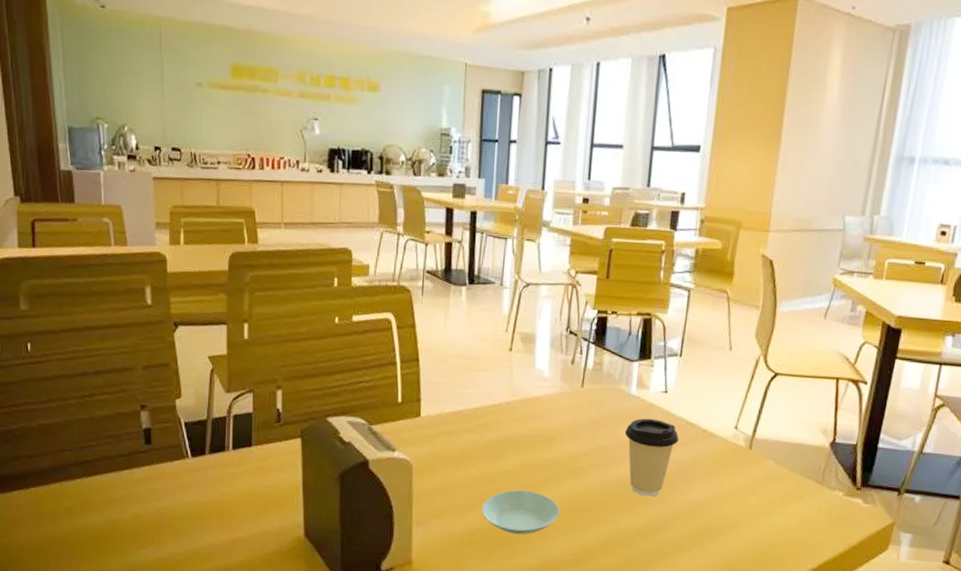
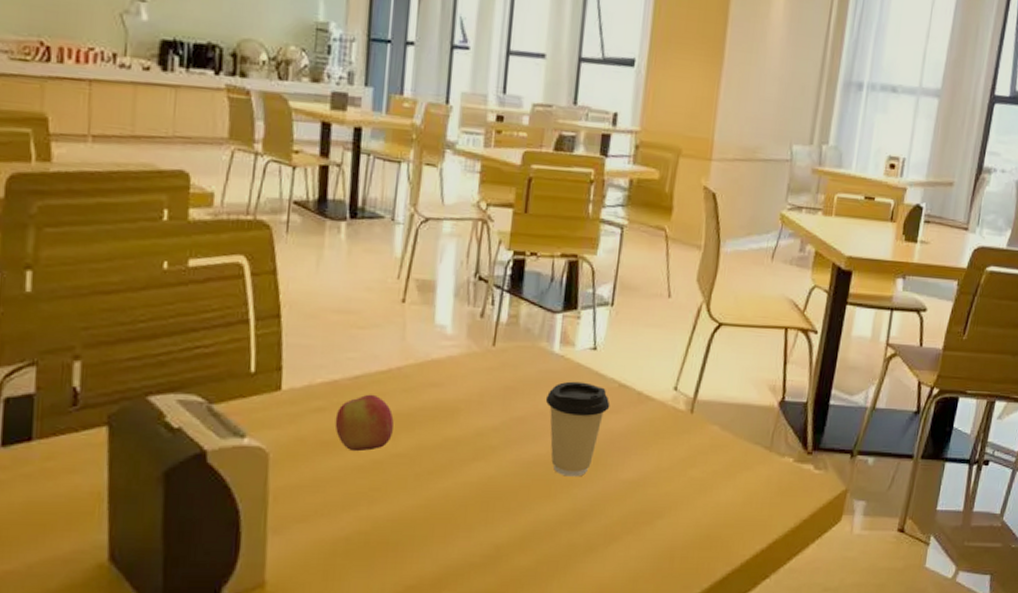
apple: none [460,422,505,467] -> present [335,394,394,452]
saucer: present [481,490,560,535] -> none [362,479,464,536]

